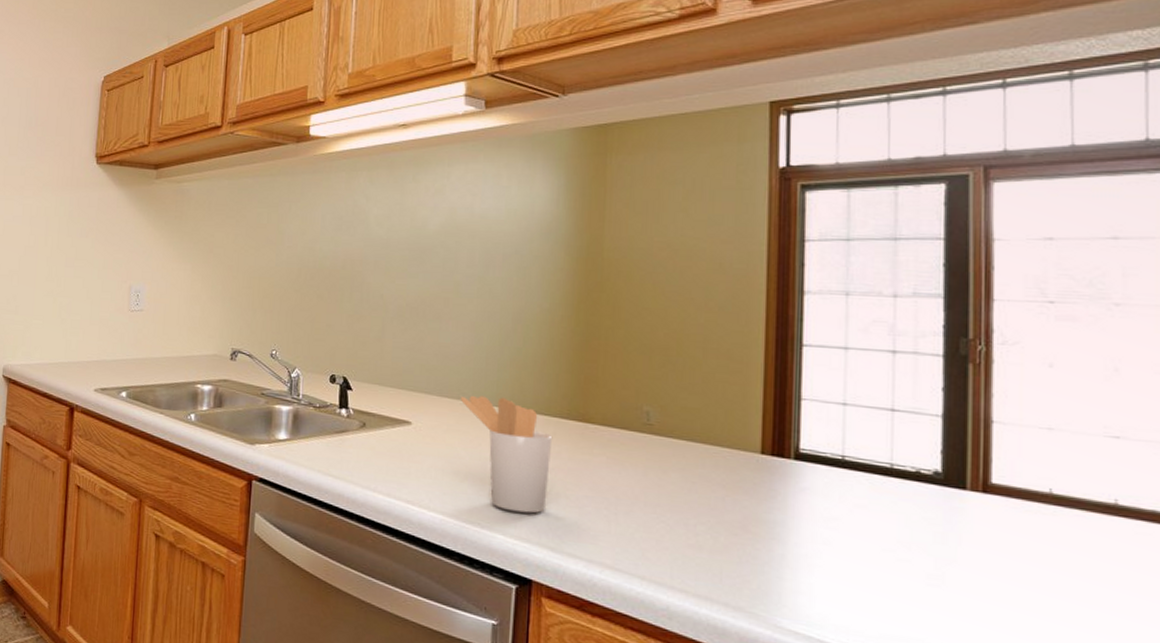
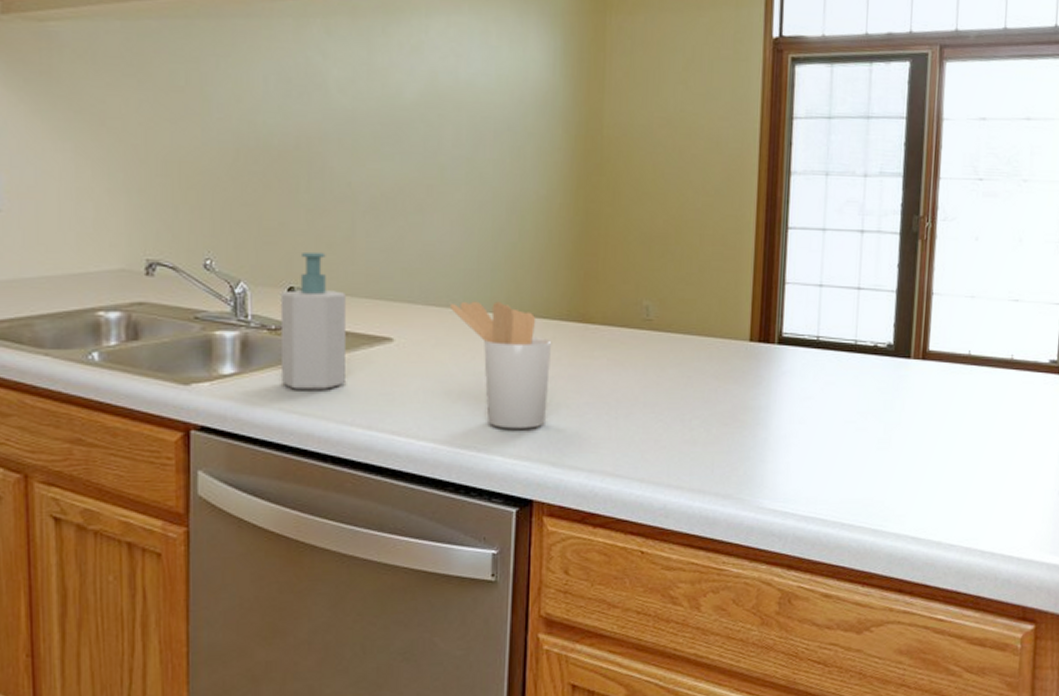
soap bottle: none [321,347,375,459] -> present [280,251,347,390]

